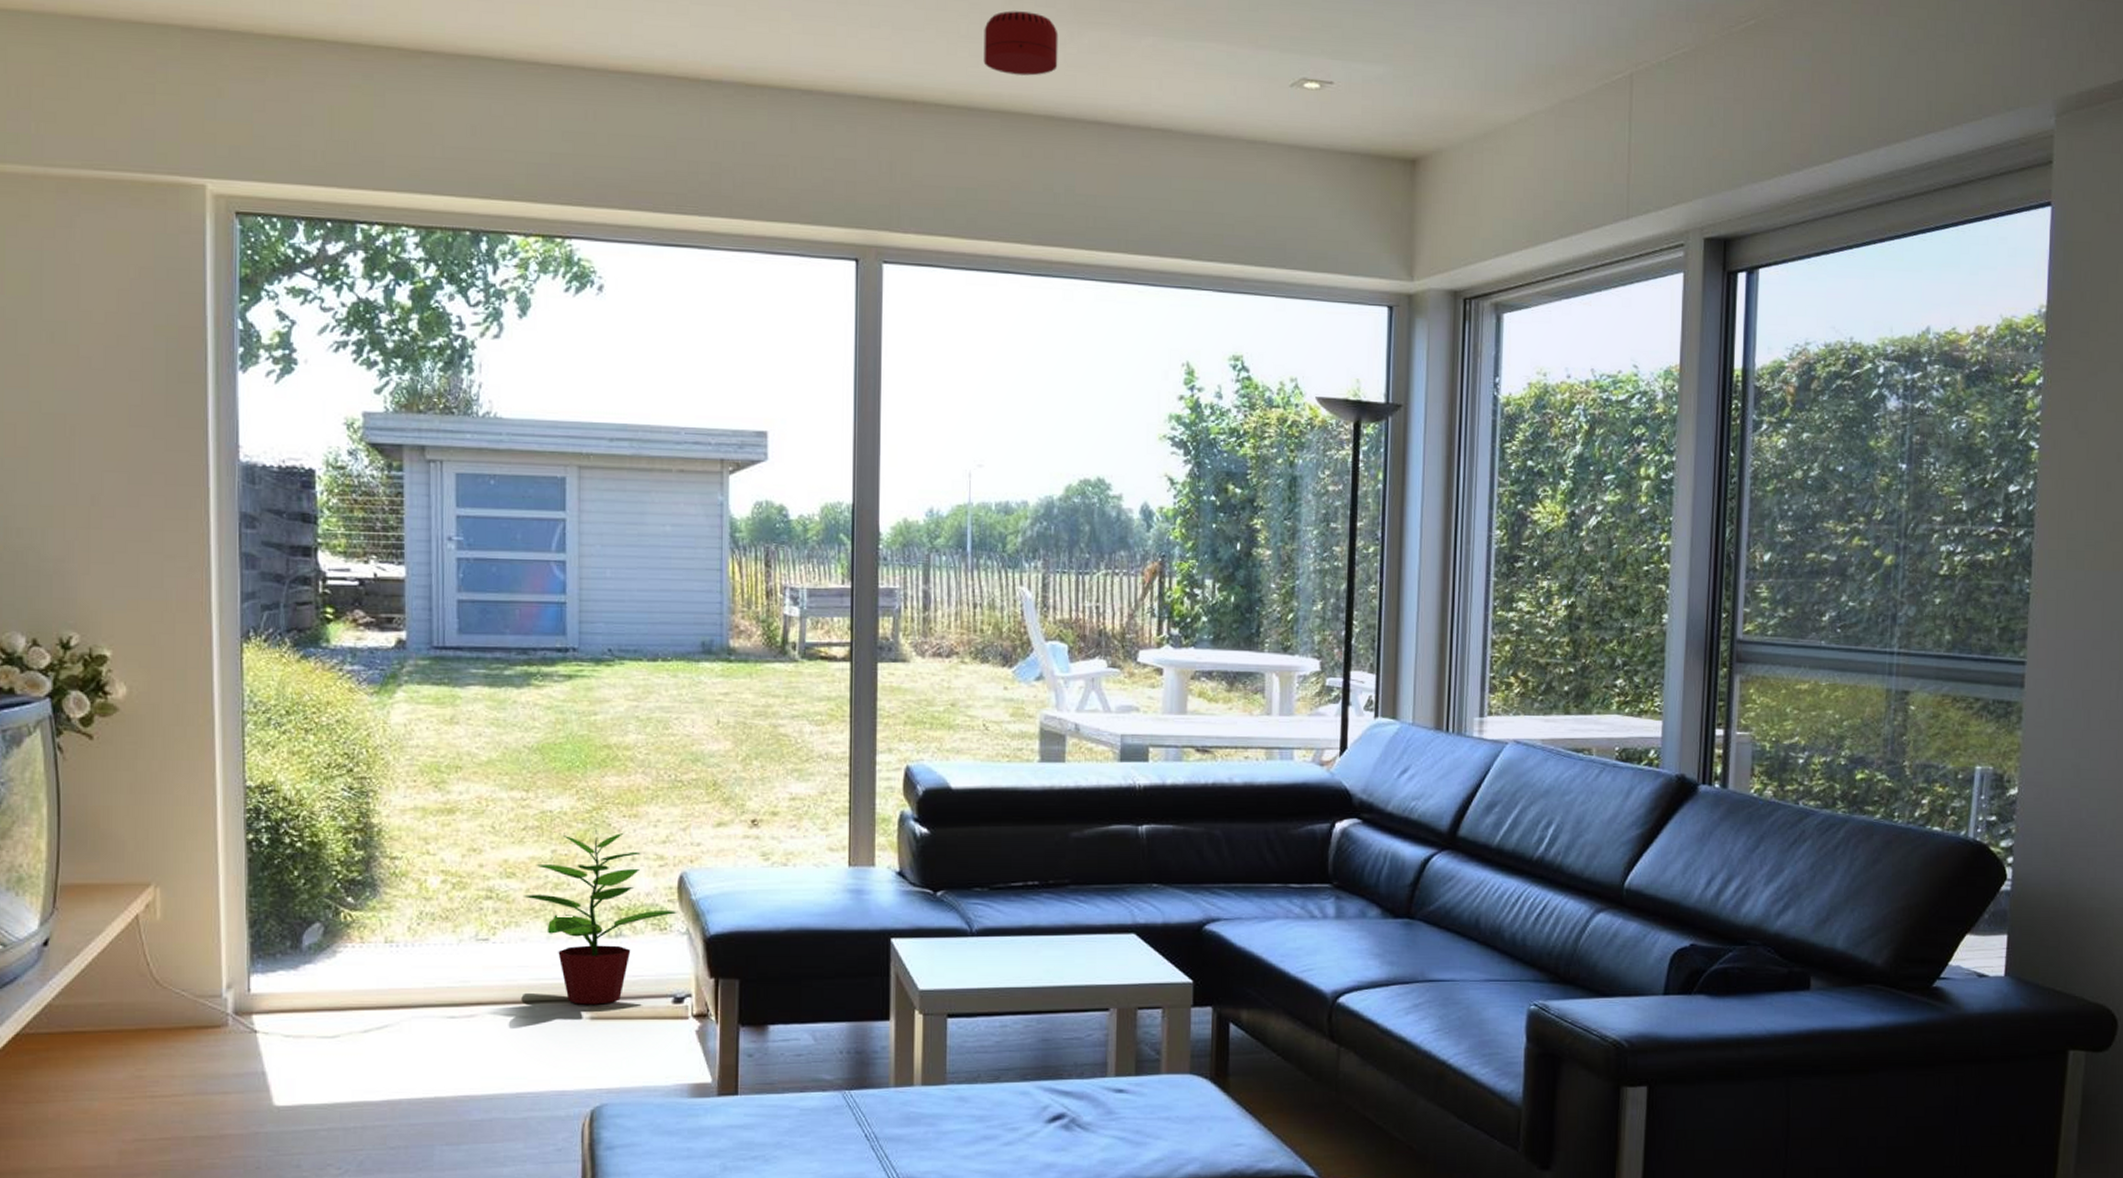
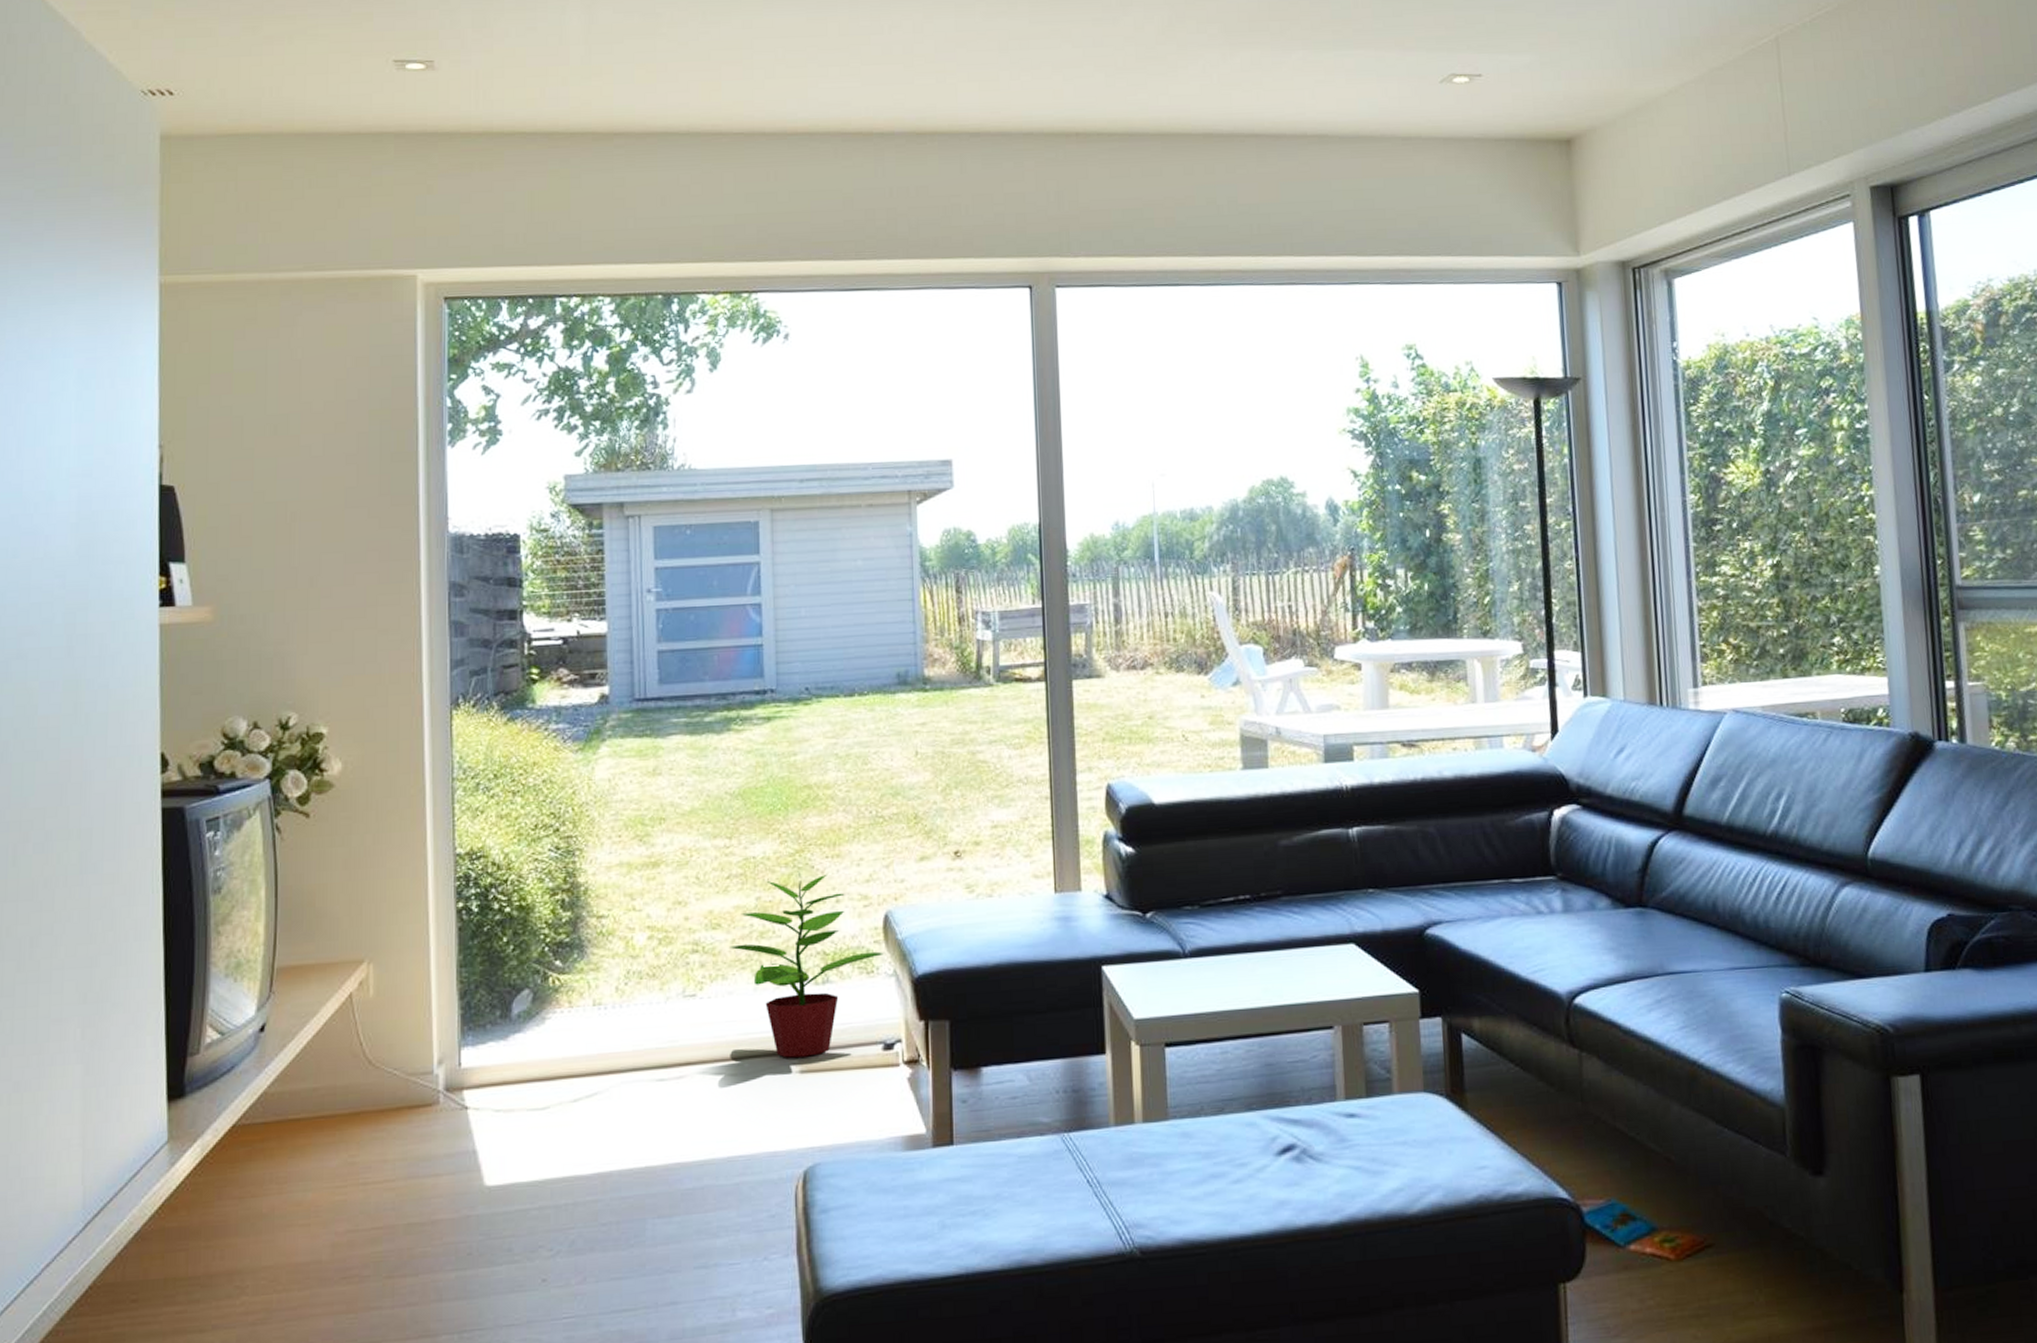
smoke detector: present [983,11,1058,76] -> none [1139,39,1213,99]

